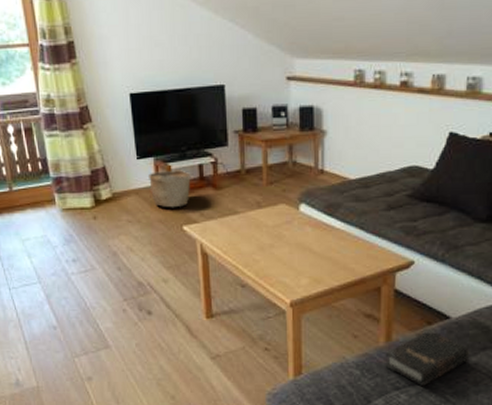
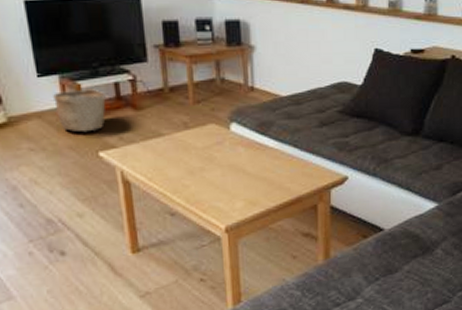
hardback book: present [385,329,470,387] -> none [324,243,403,300]

